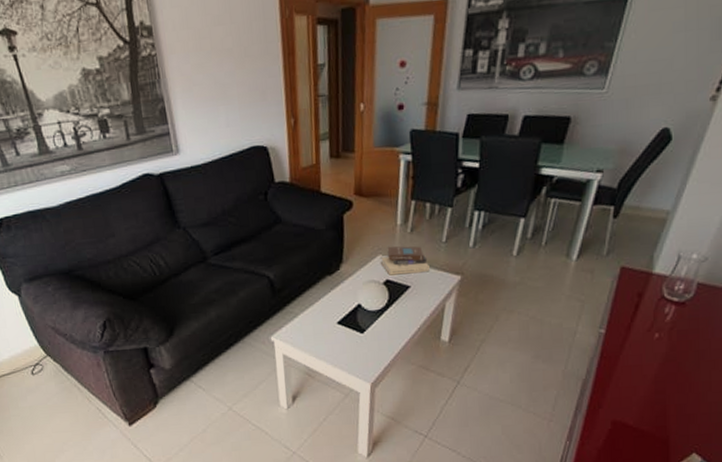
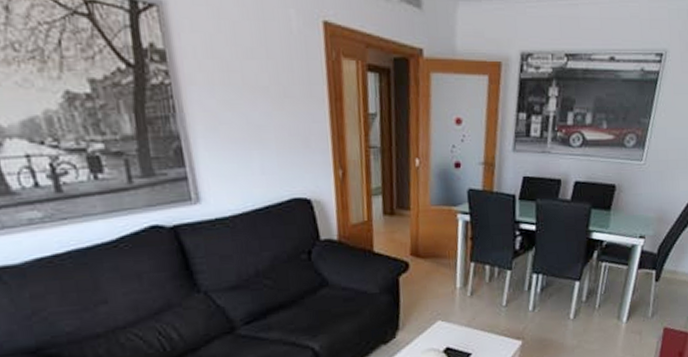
books: present [381,246,430,276] -> none [440,310,491,343]

